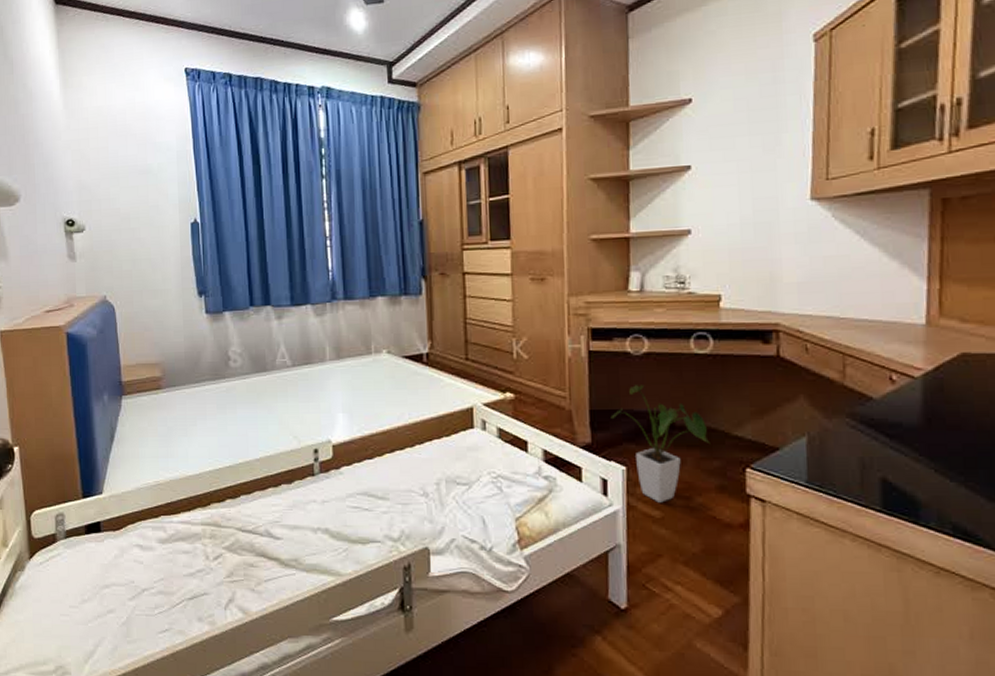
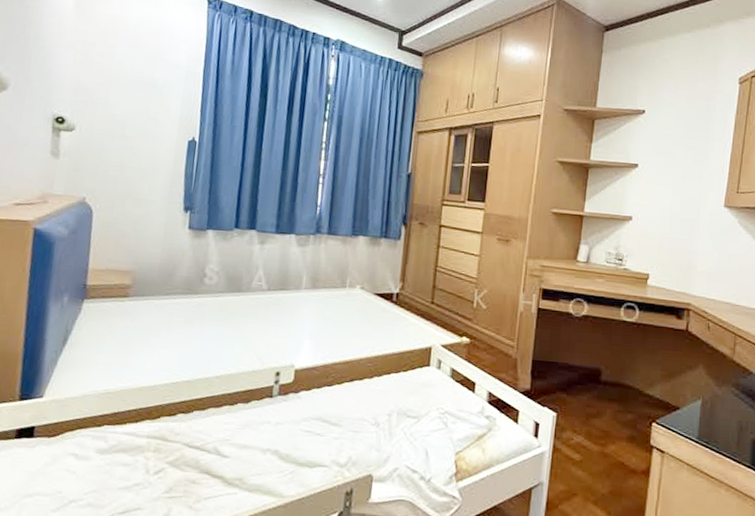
house plant: present [610,385,709,503] -> none [549,342,626,448]

